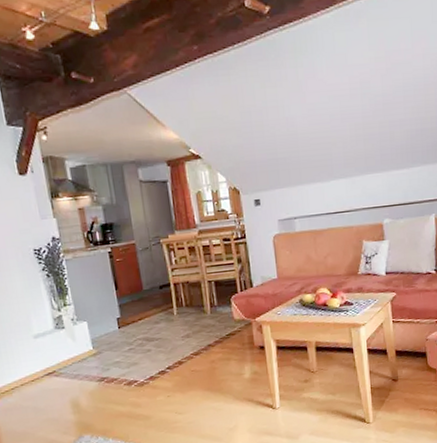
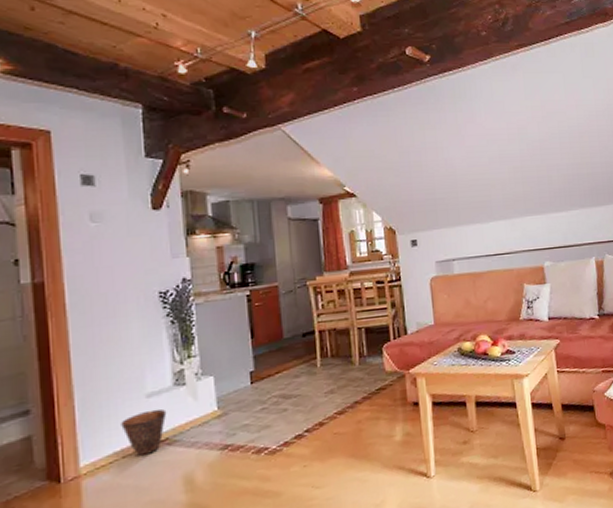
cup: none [16,347,52,384] -> present [121,408,167,456]

